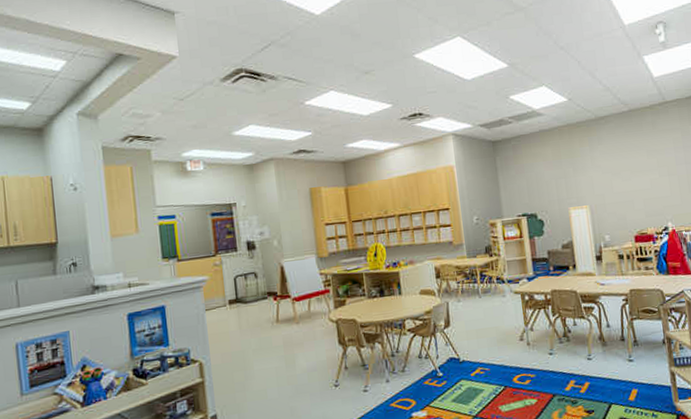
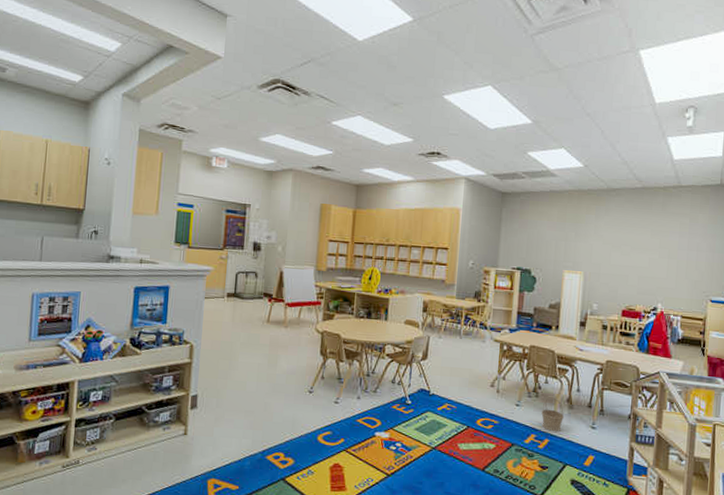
basket: none [576,337,600,374] -> present [541,396,564,432]

